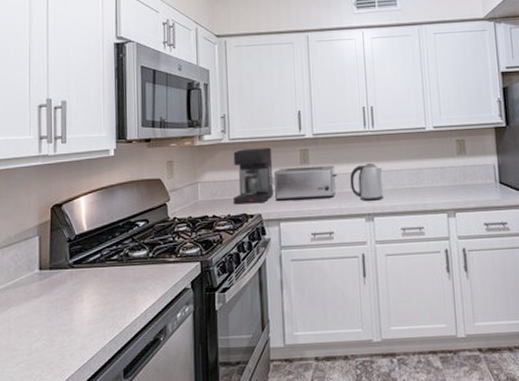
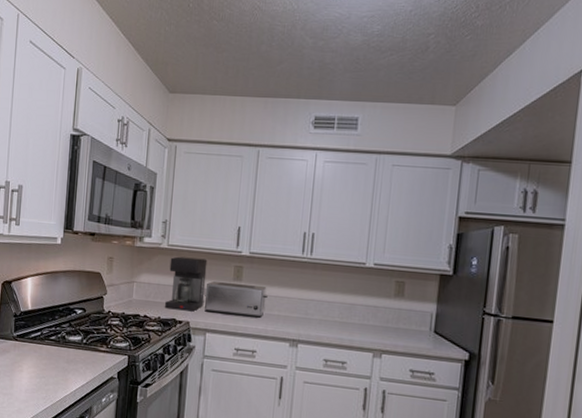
kettle: present [350,163,383,202] -> none [279,290,314,329]

